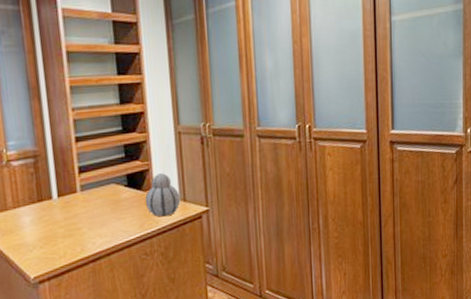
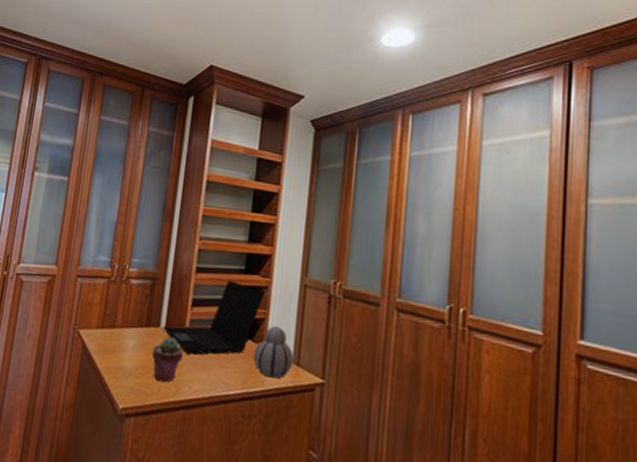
potted succulent: none [50,204,81,246] -> present [151,336,184,383]
laptop: none [55,142,145,216] -> present [162,280,265,355]

